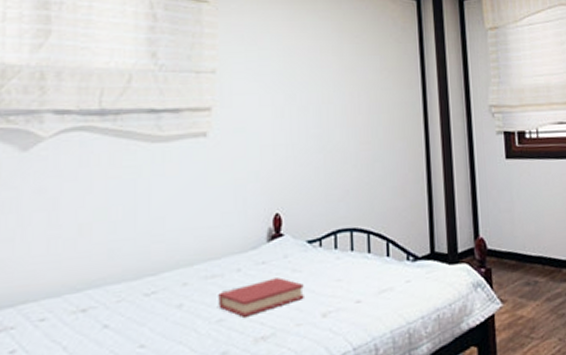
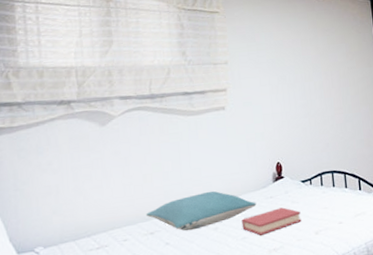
pillow: none [77,250,242,309] -> present [145,190,257,231]

